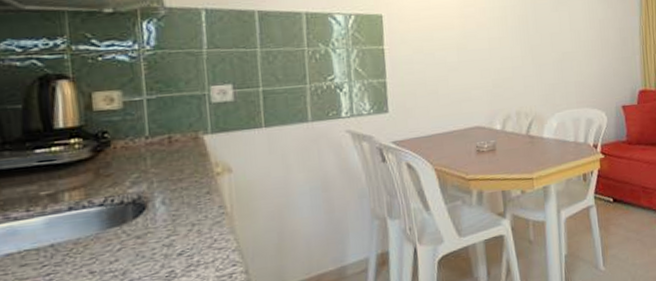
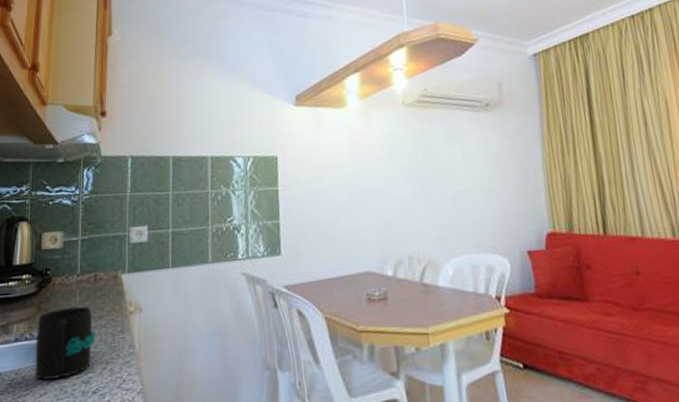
mug: none [97,169,176,248] -> present [34,306,95,380]

